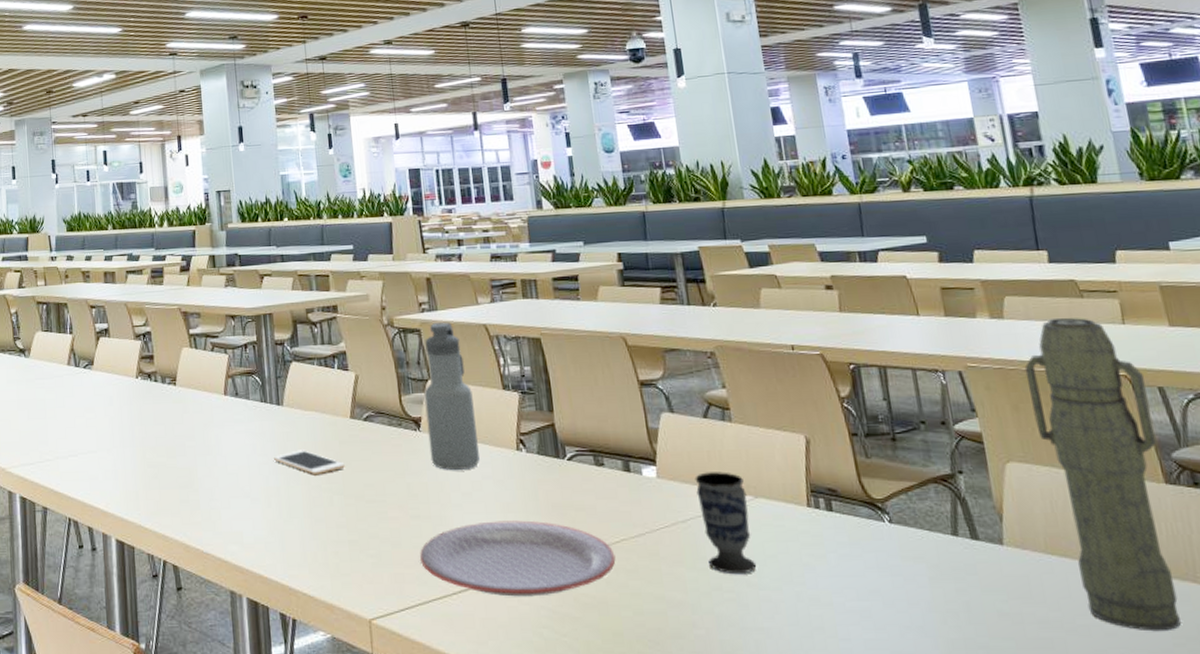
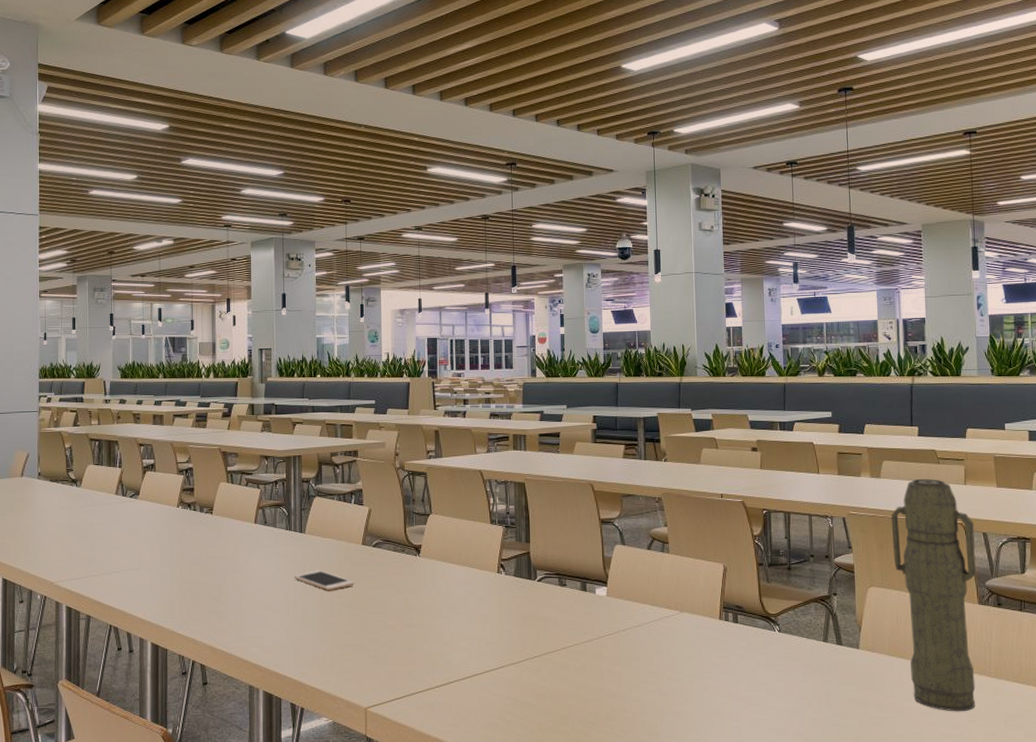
plate: present [419,520,616,597] -> none [411,629,568,689]
water bottle: present [424,322,480,470] -> none [425,468,467,588]
cup: present [694,472,757,575] -> none [636,592,676,671]

